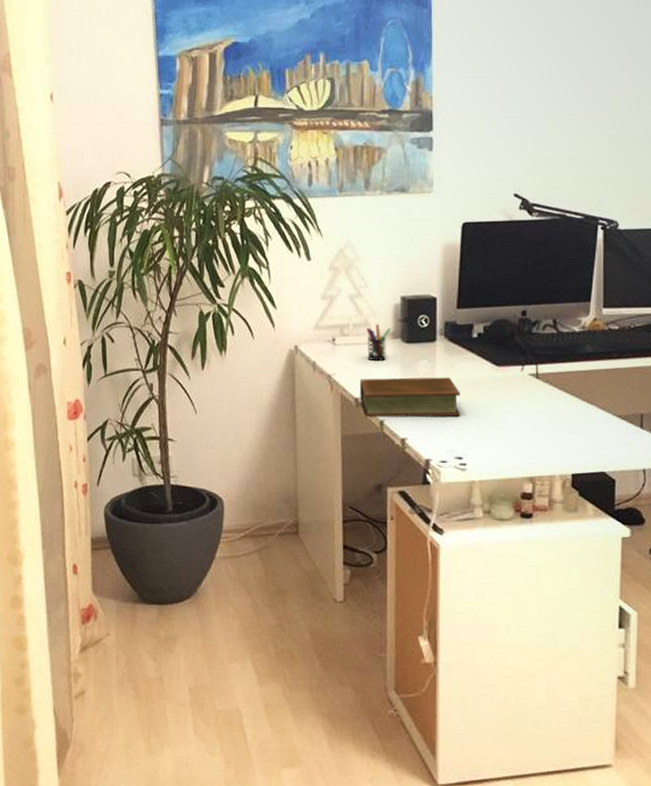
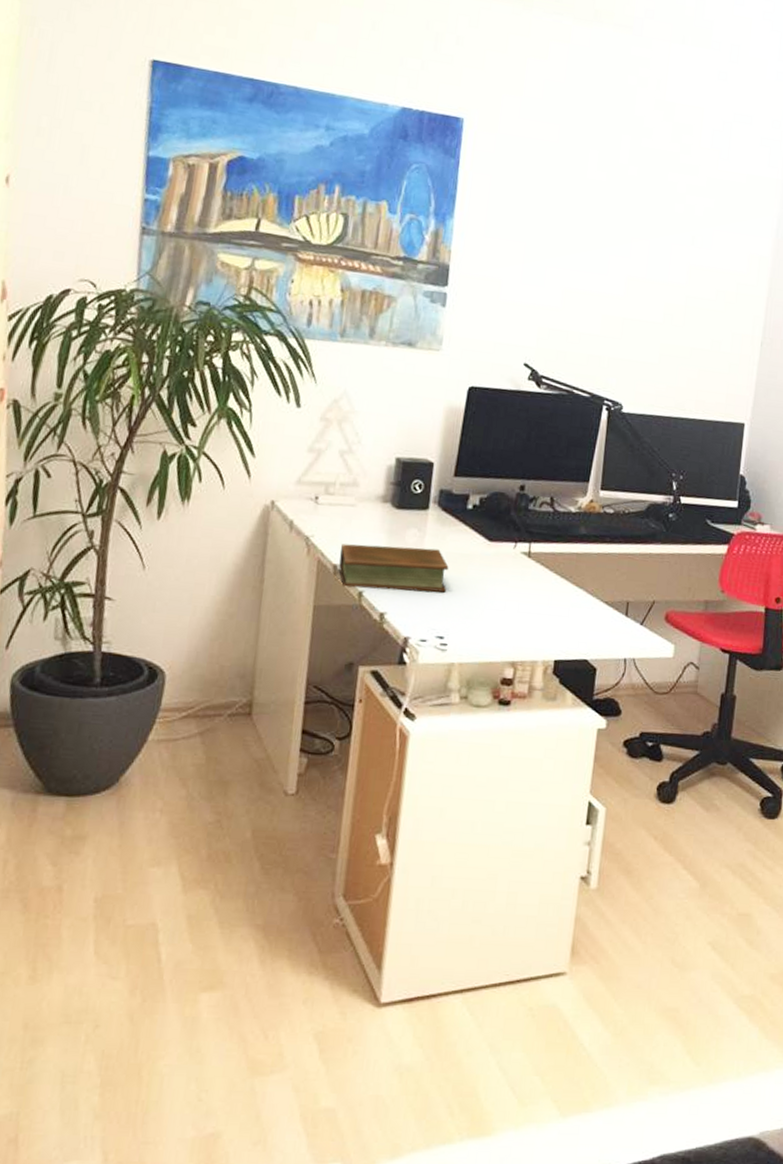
pen holder: present [366,324,390,361] -> none [352,485,381,526]

